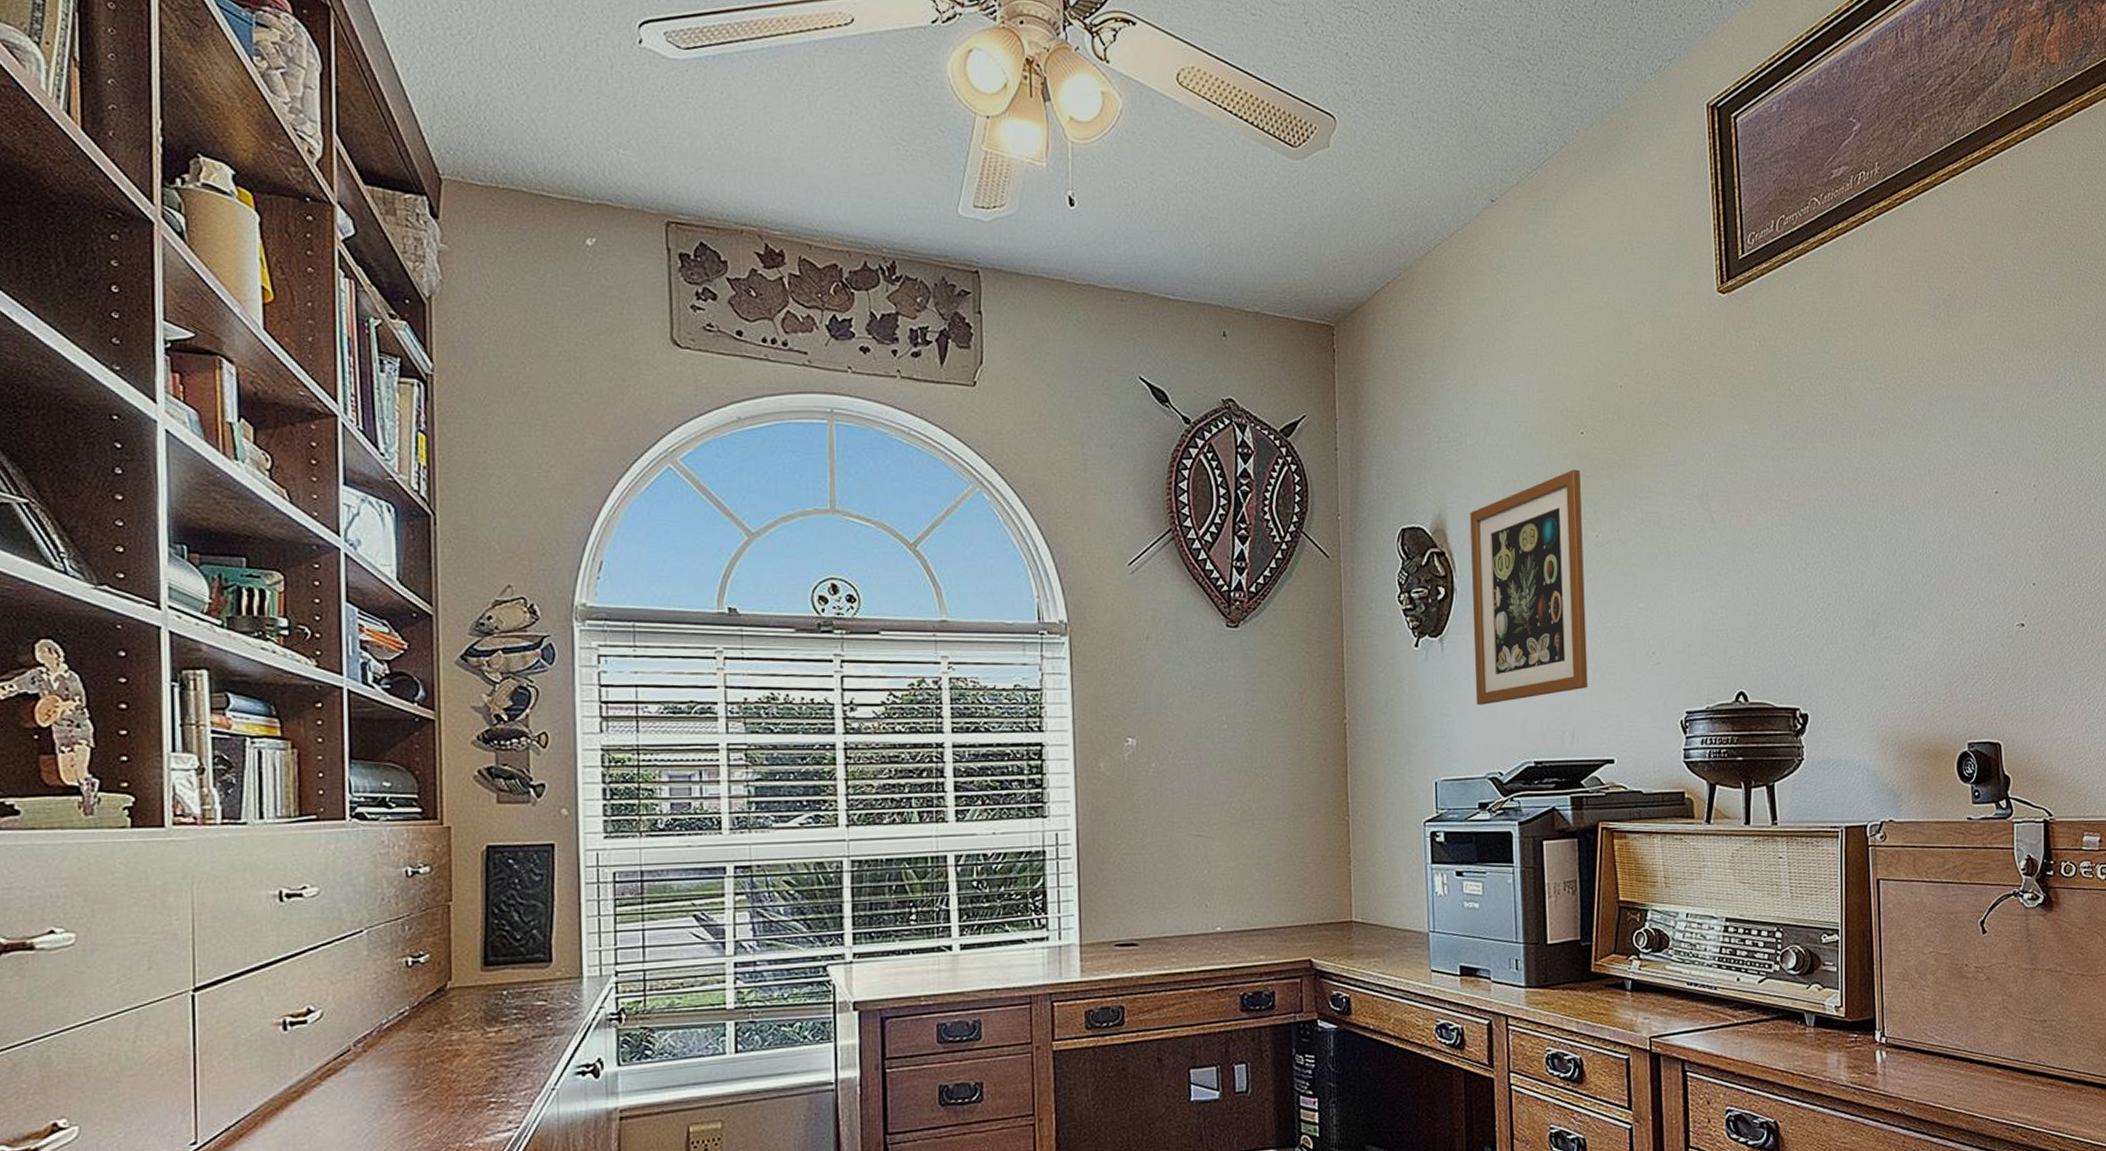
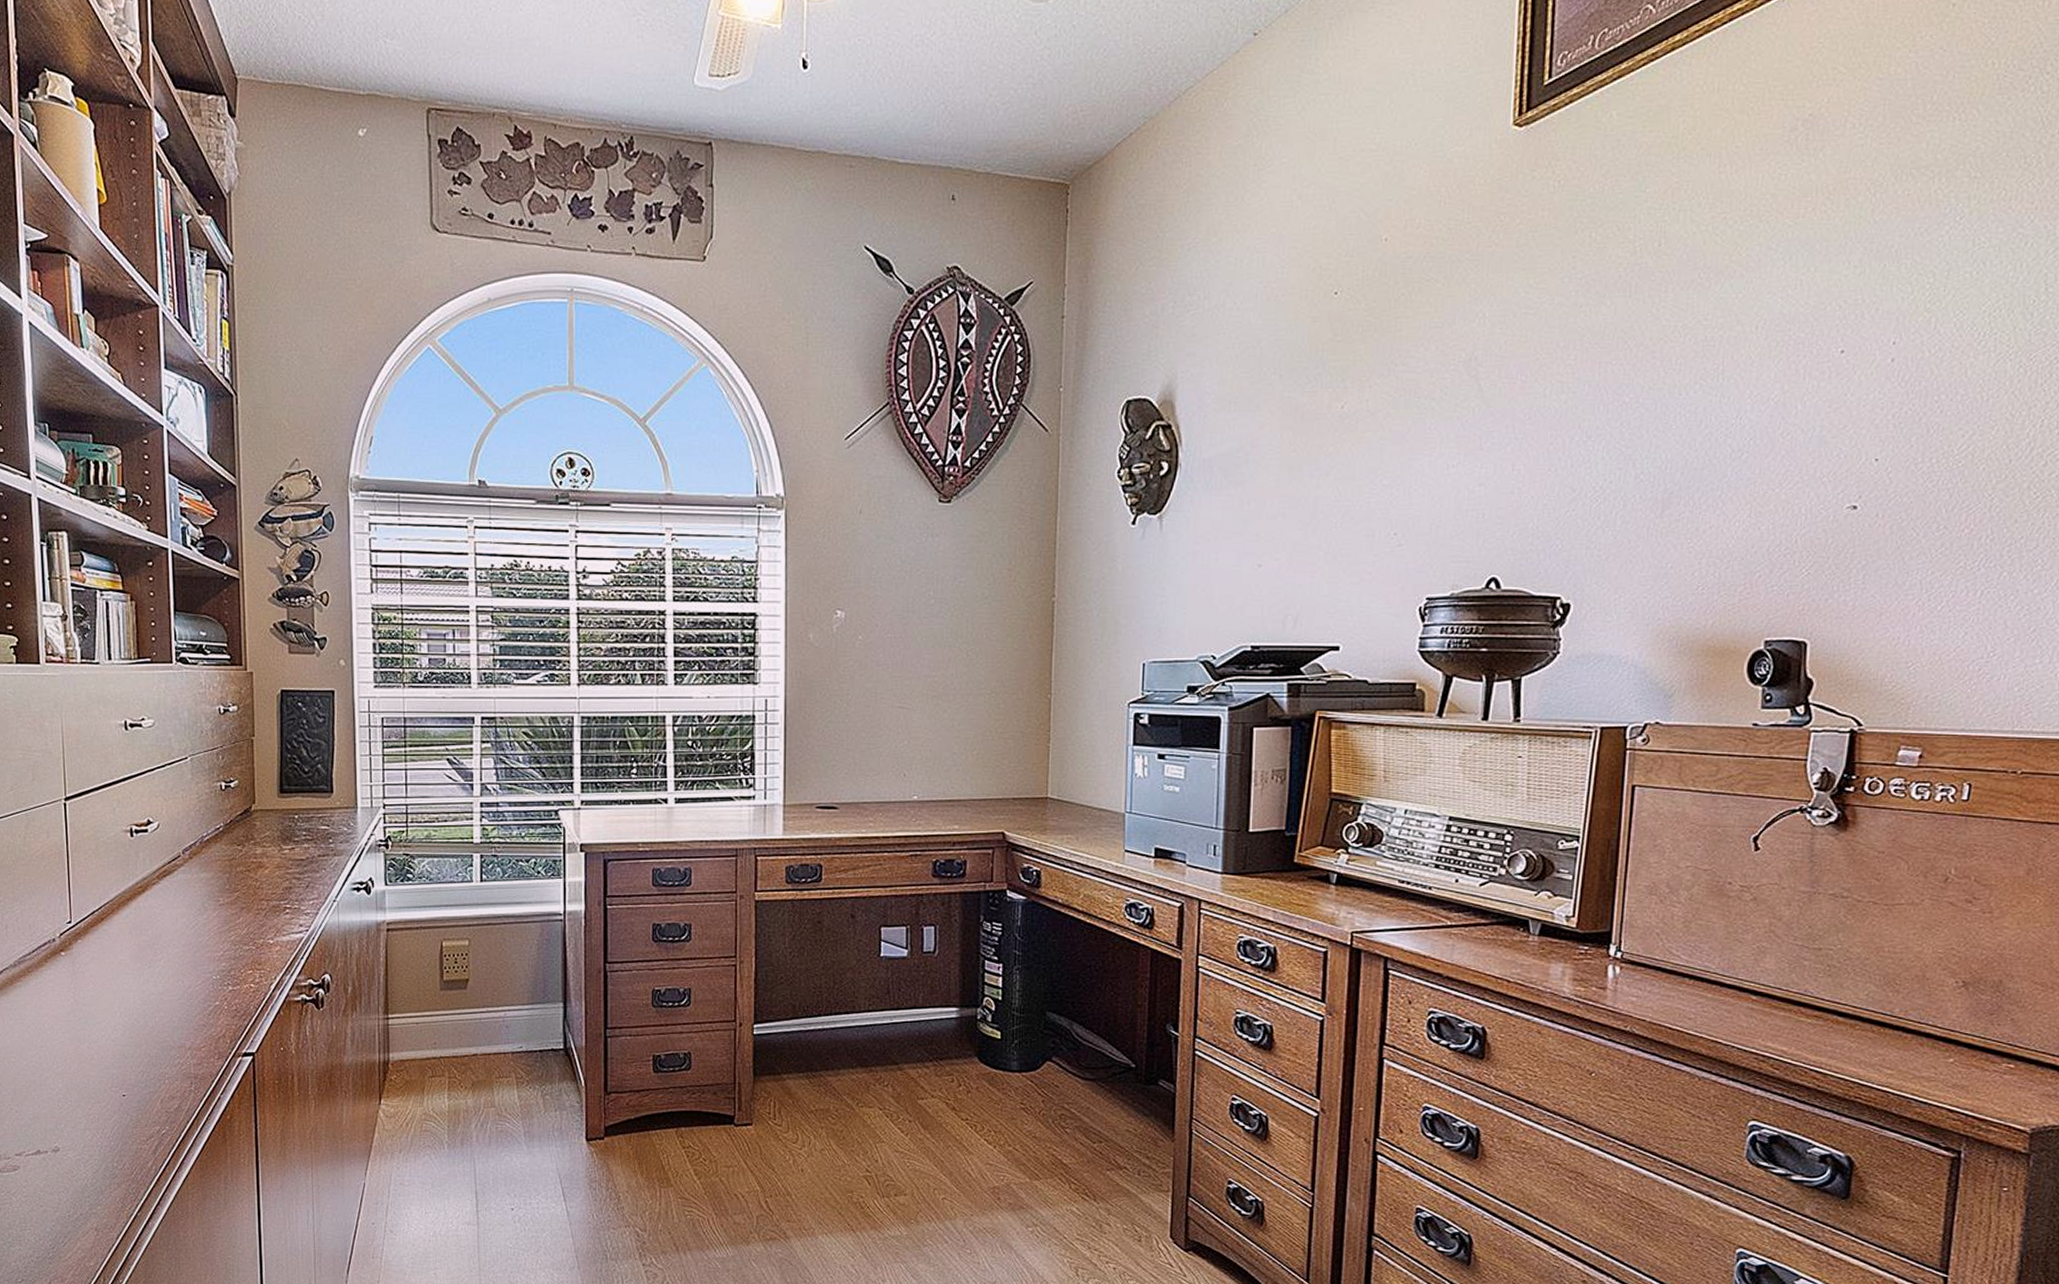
wall art: present [1470,469,1588,705] -> none [1193,333,1330,586]

